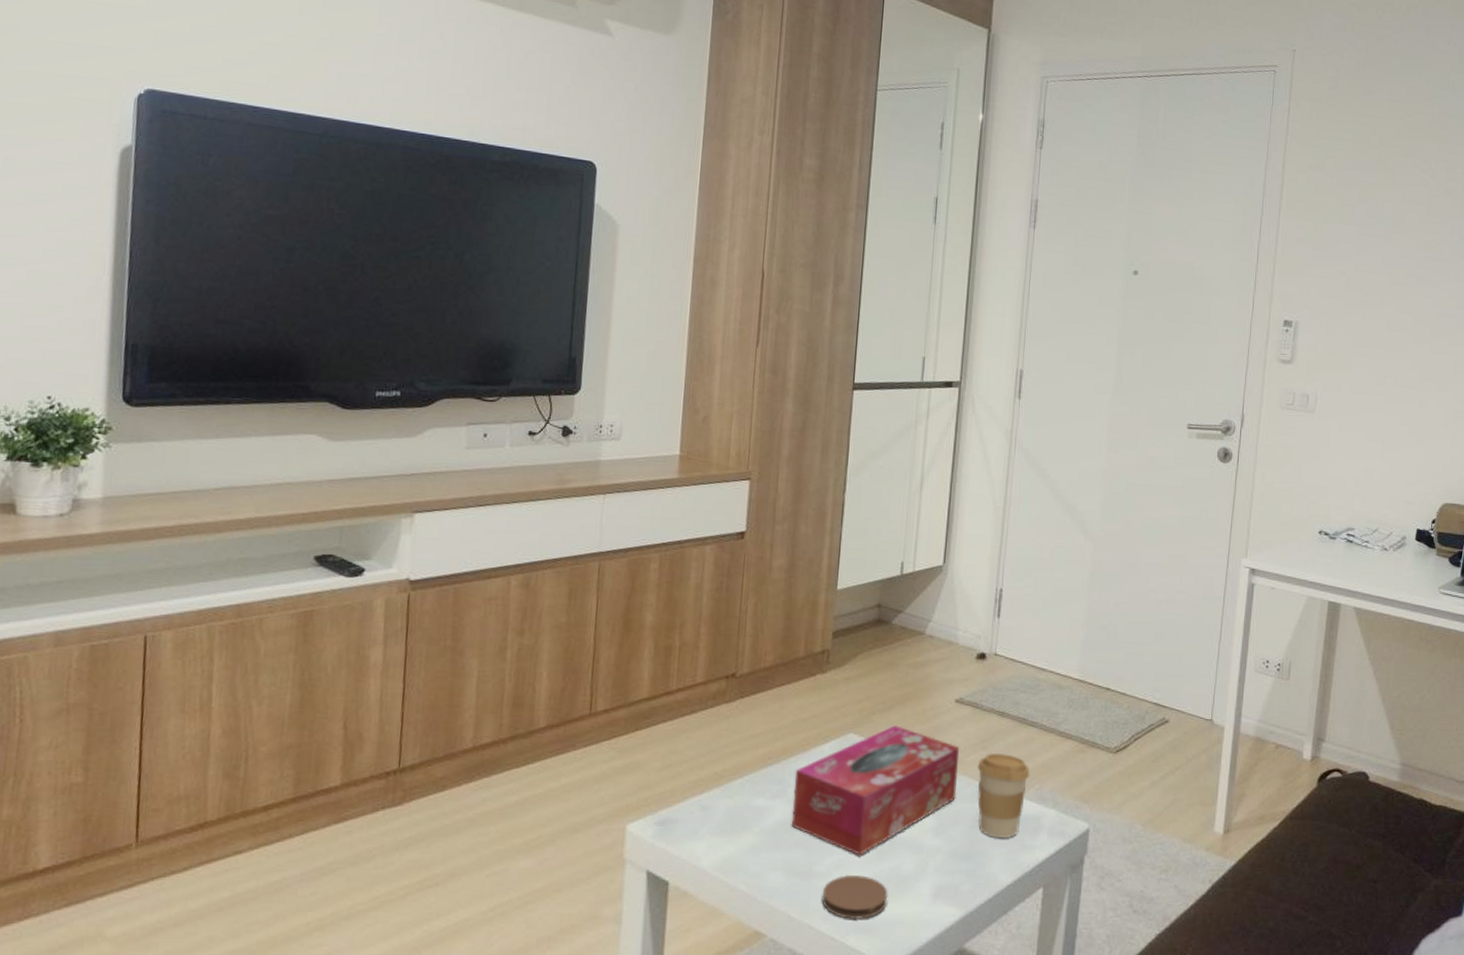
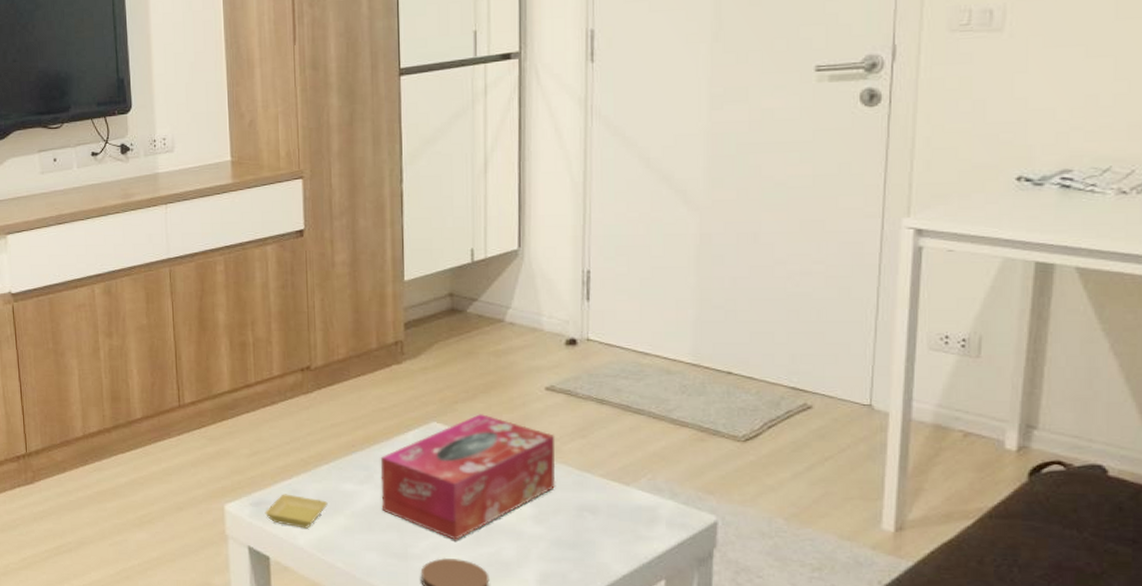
saucer: none [669,811,737,849] -> present [264,494,328,529]
coffee cup: present [977,752,1030,839] -> none [577,441,640,529]

